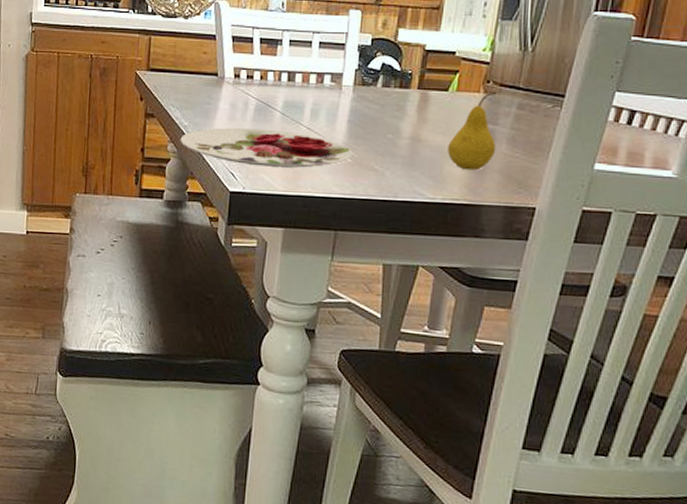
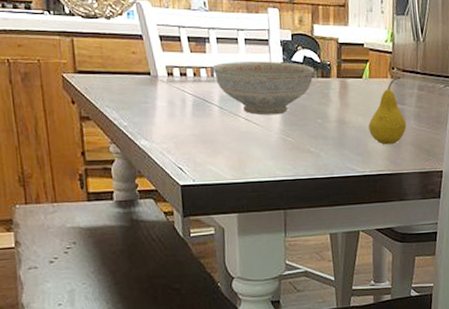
plate: present [180,128,353,168] -> none [122,123,290,159]
decorative bowl: none [280,66,393,126] -> present [212,61,315,115]

